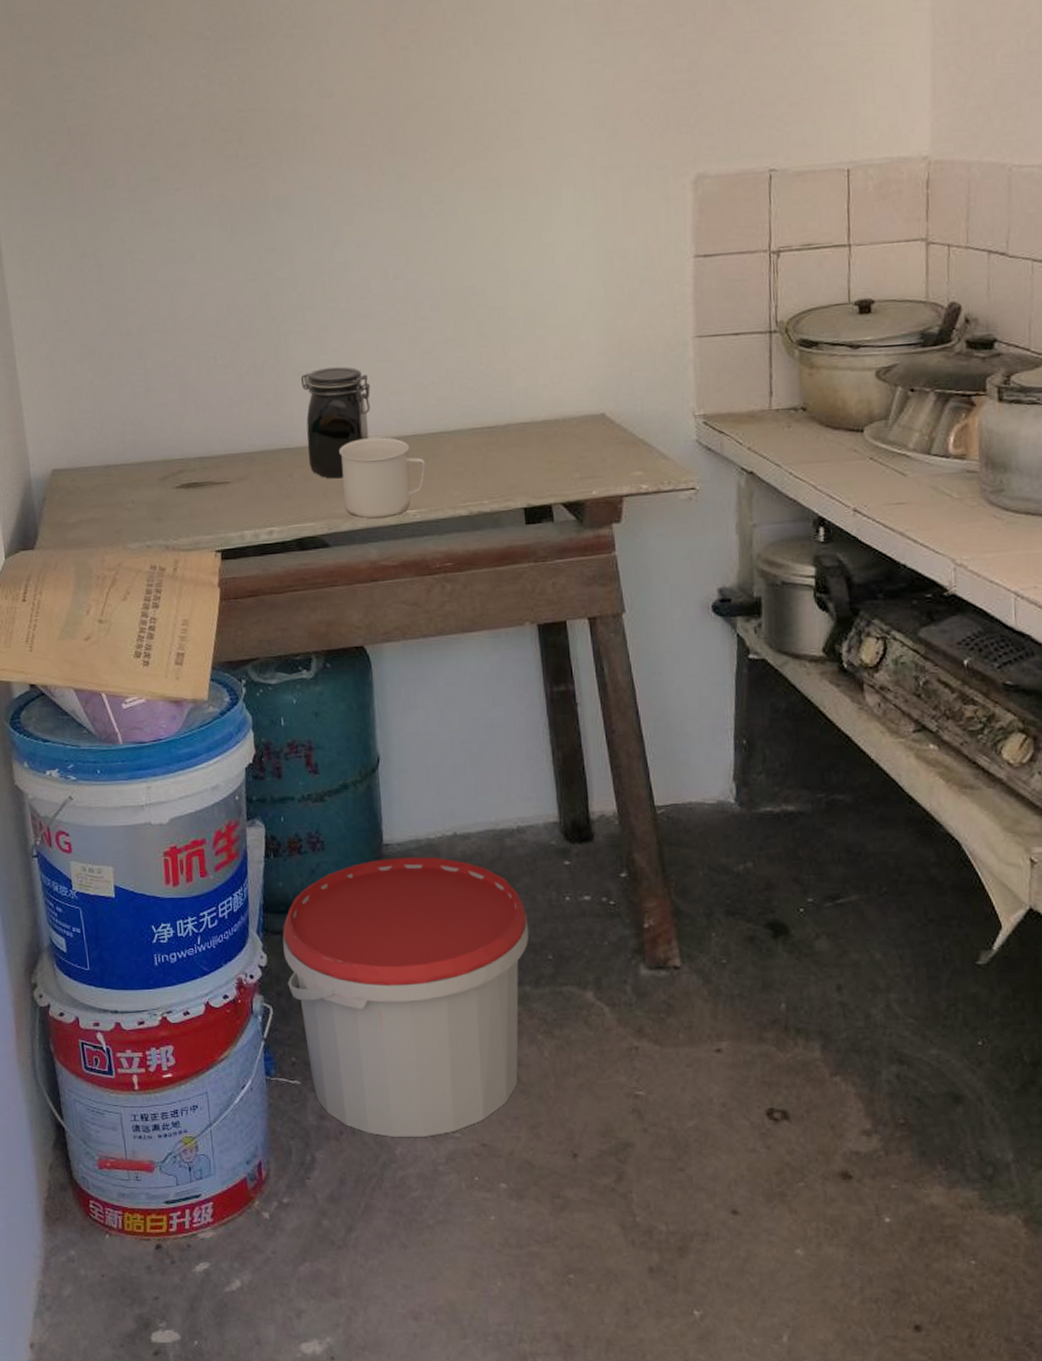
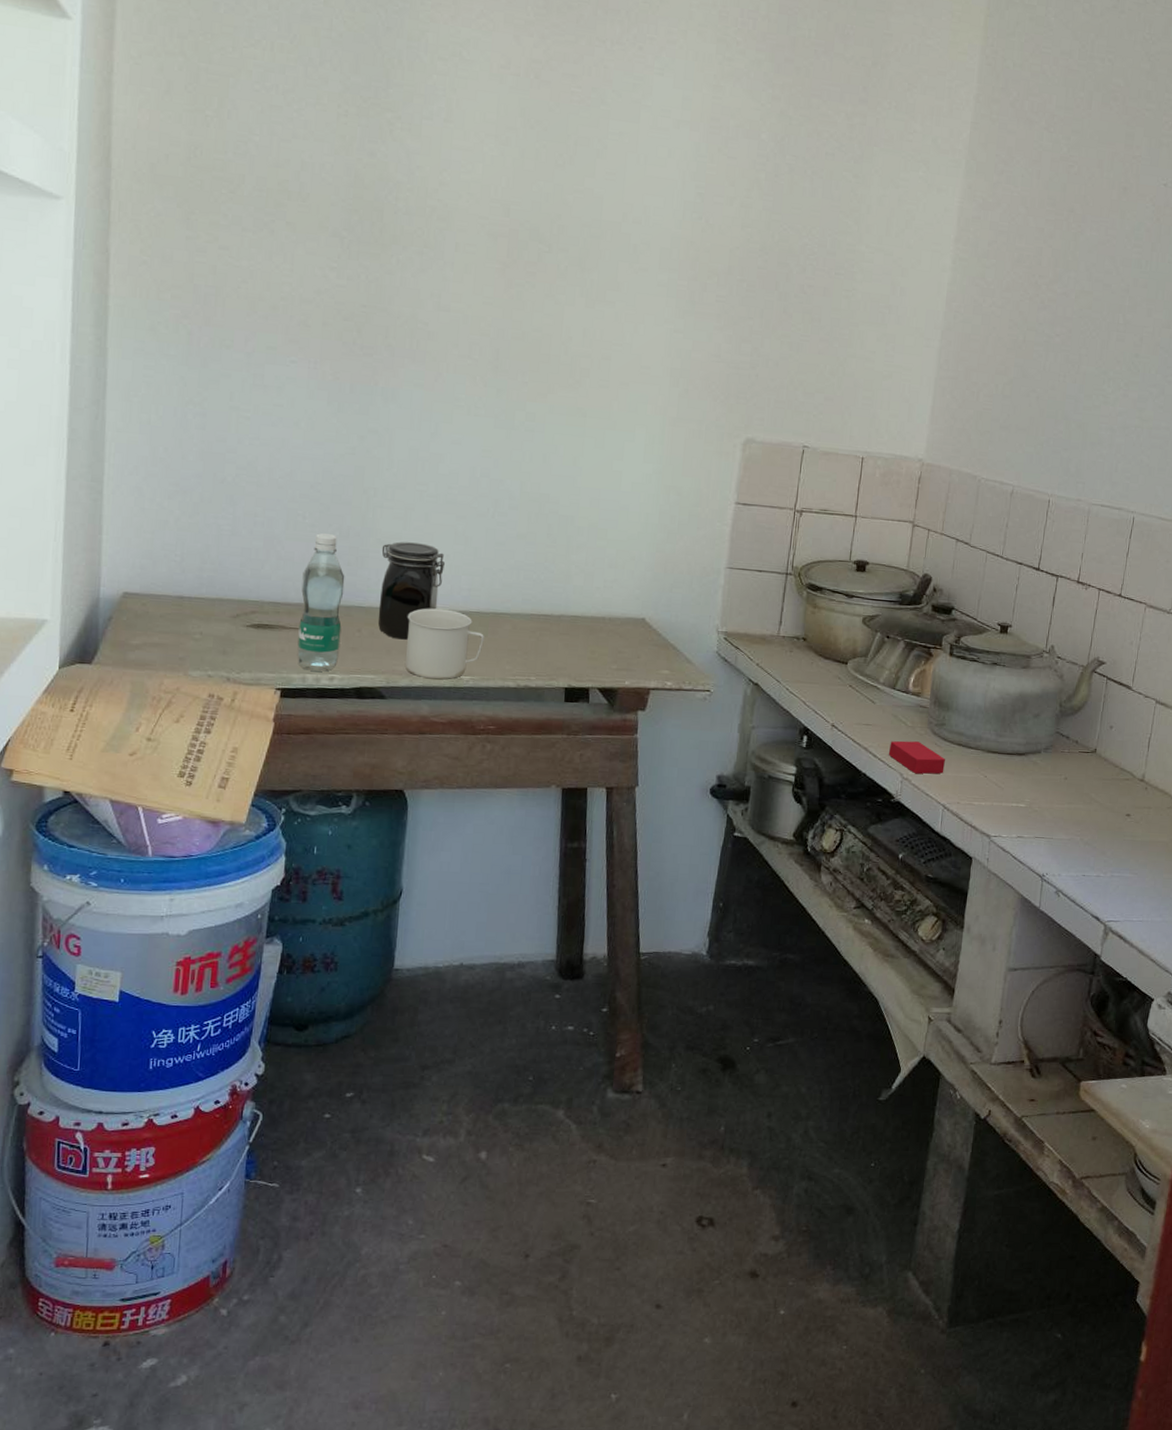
bottle: none [223,372,275,527] -> present [297,532,345,672]
bucket: present [282,857,529,1137] -> none [281,982,516,1238]
sponge: none [932,516,1011,556] -> present [888,741,945,774]

